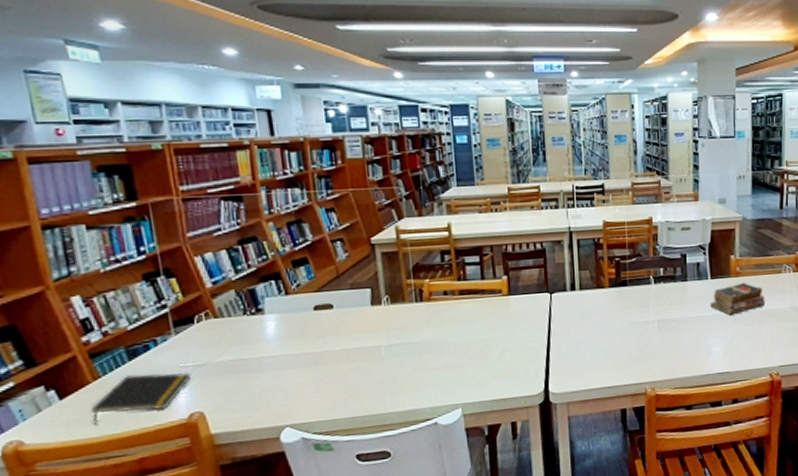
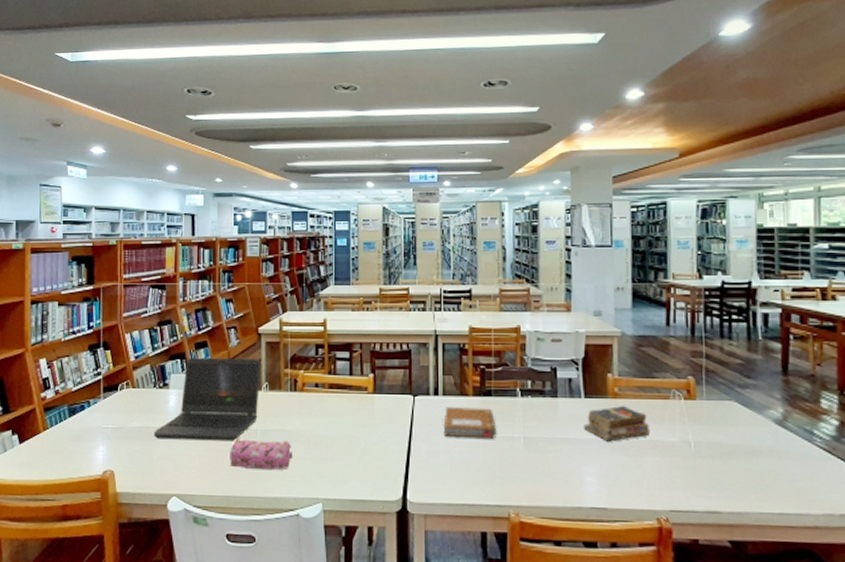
notepad: present [90,373,191,424] -> none [37,430,110,468]
laptop computer: none [251,272,380,371] -> present [154,358,261,441]
pencil case: none [350,352,425,387] -> present [230,439,292,471]
notebook: none [581,297,633,328] -> present [443,406,497,439]

